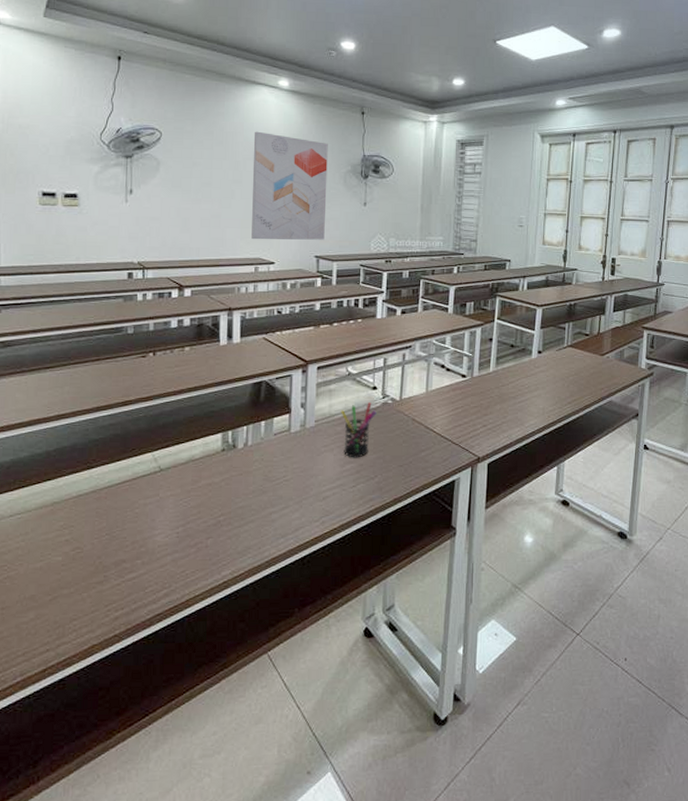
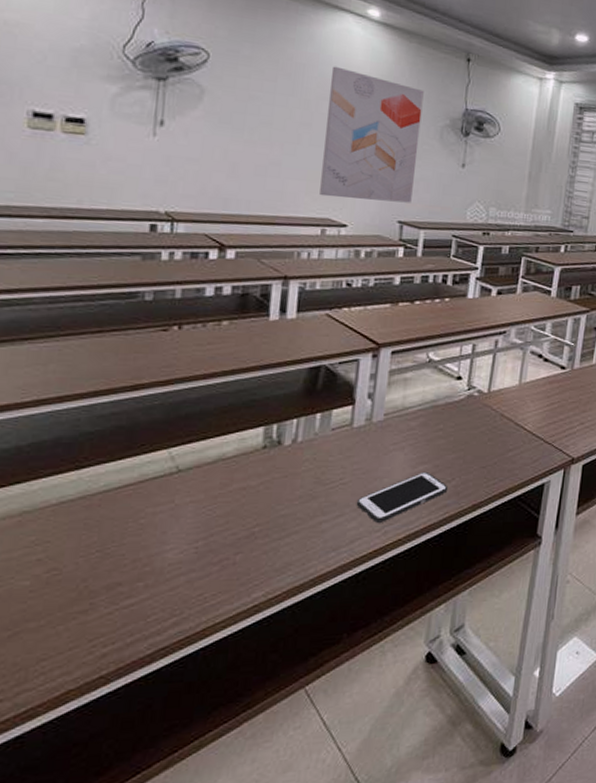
cell phone: none [298,469,372,514] -> present [356,471,449,523]
pen holder: present [341,403,377,458] -> none [416,394,460,458]

